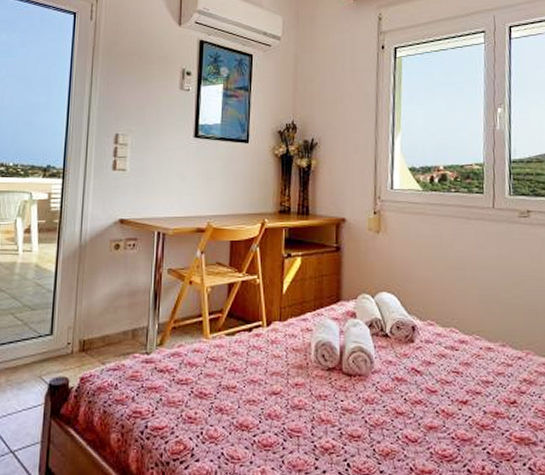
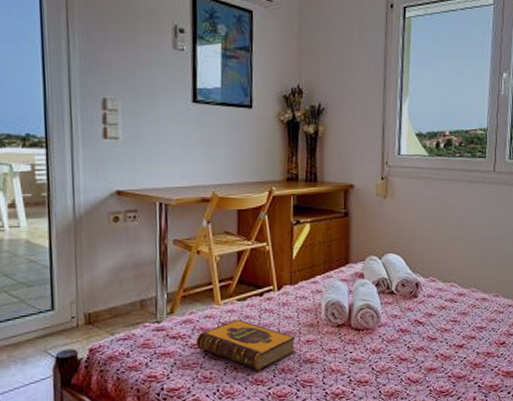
hardback book: none [182,355,284,414] -> present [196,319,296,371]

